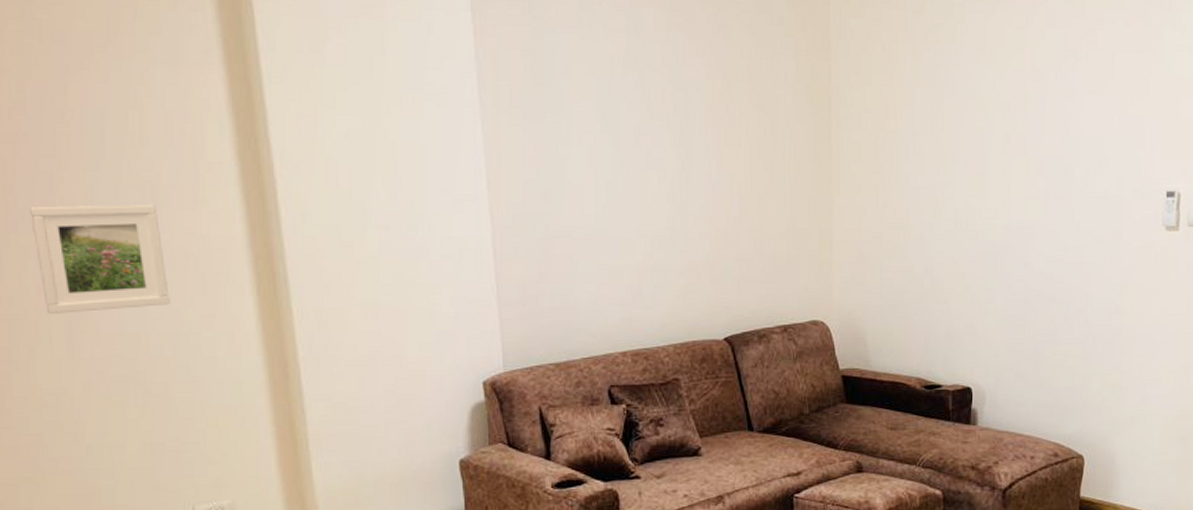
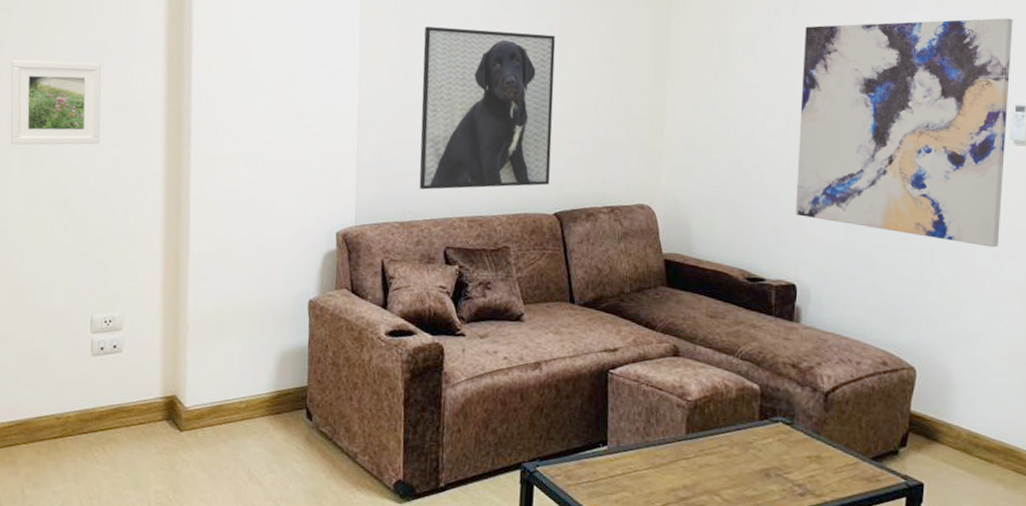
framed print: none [561,139,717,325] -> present [419,26,556,190]
wall art: none [967,103,1163,333] -> present [795,18,1013,248]

